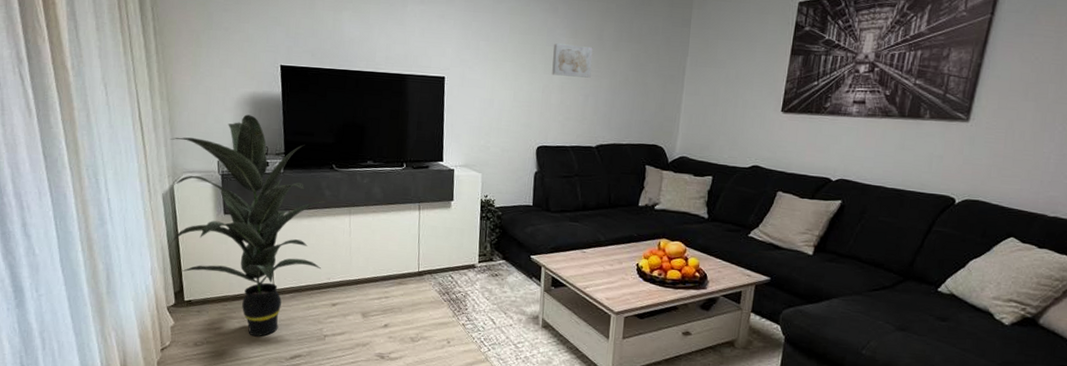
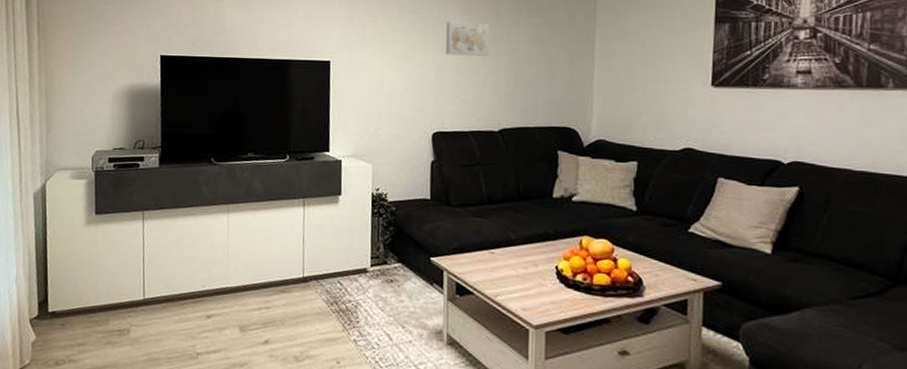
indoor plant: present [169,114,325,337] -> none [37,107,202,355]

